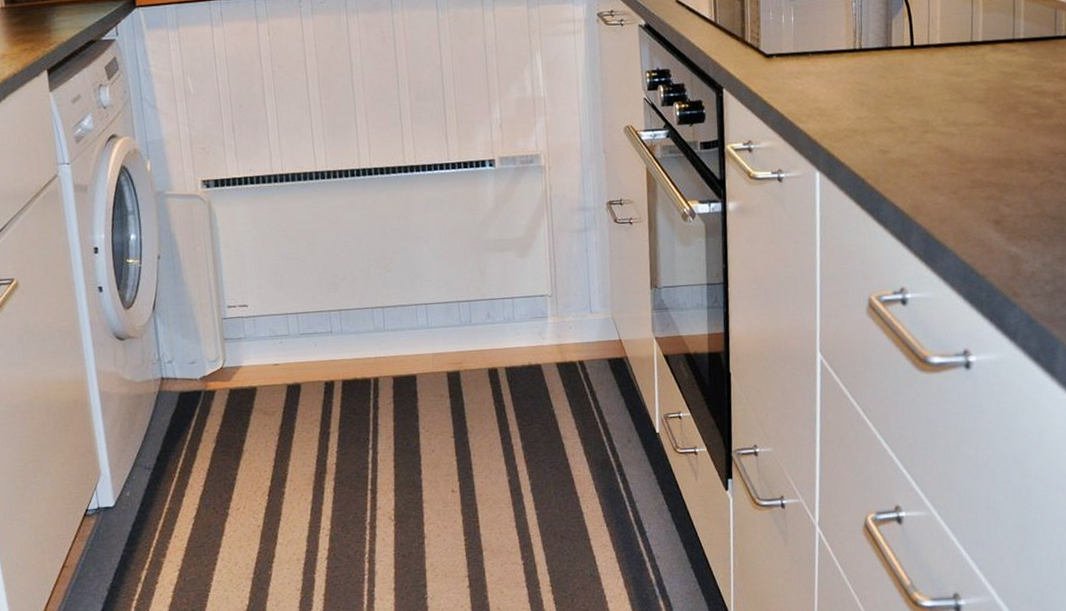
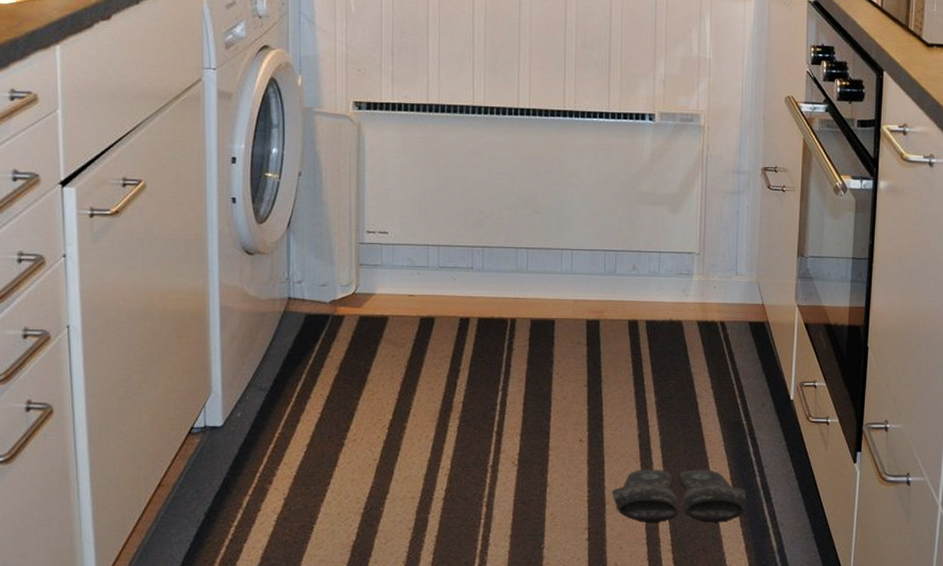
slippers: none [487,509,621,566] -> present [611,469,746,522]

